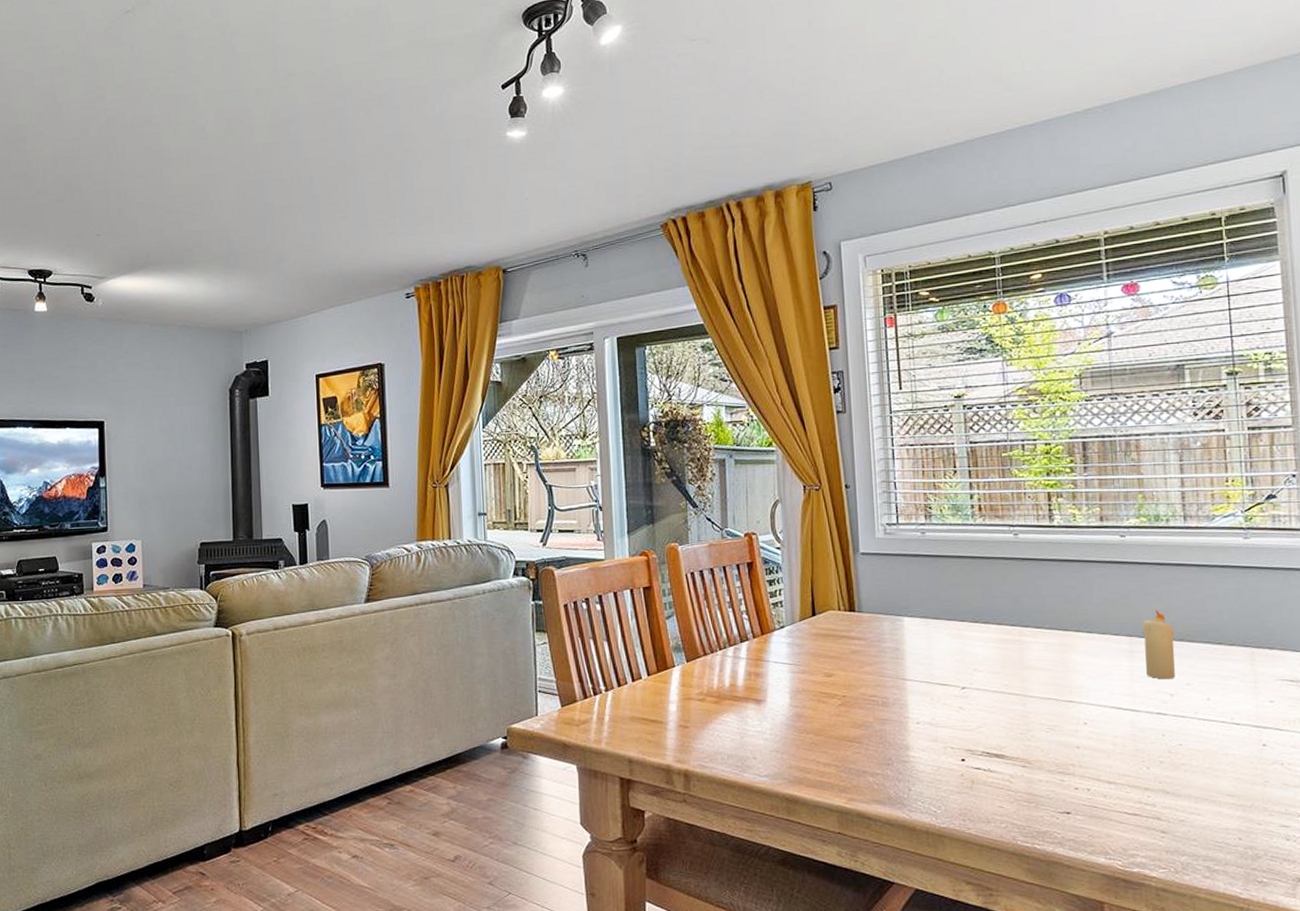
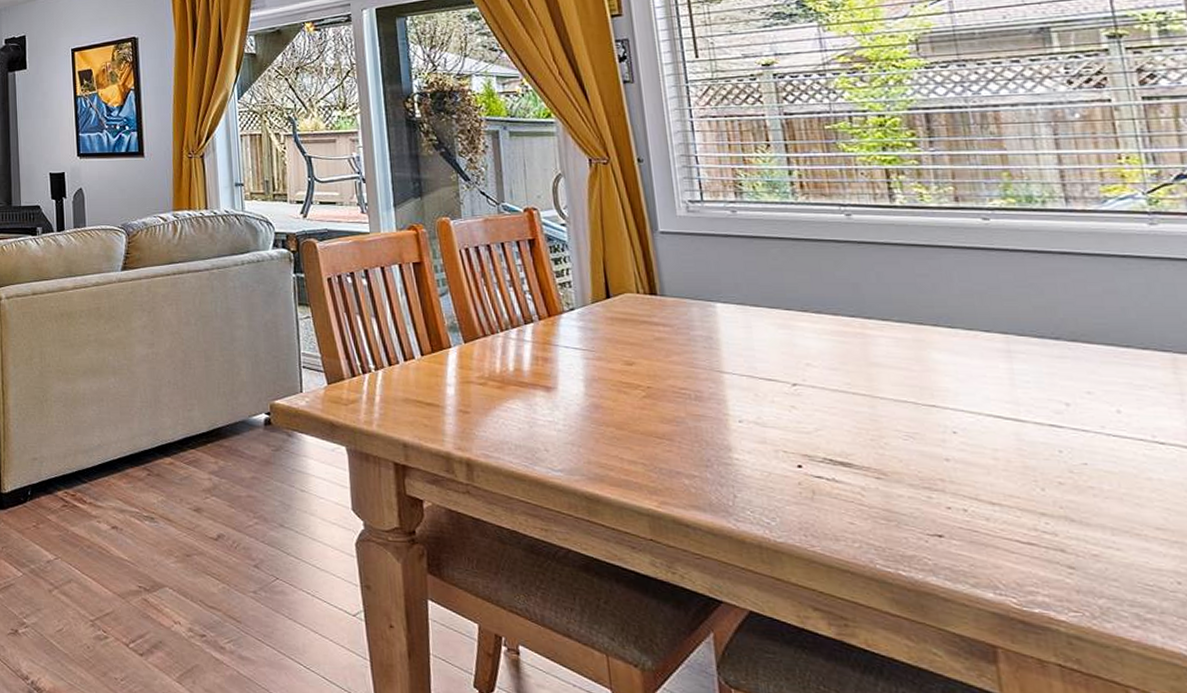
candle: present [1142,610,1175,680] -> none [1021,304,1070,386]

